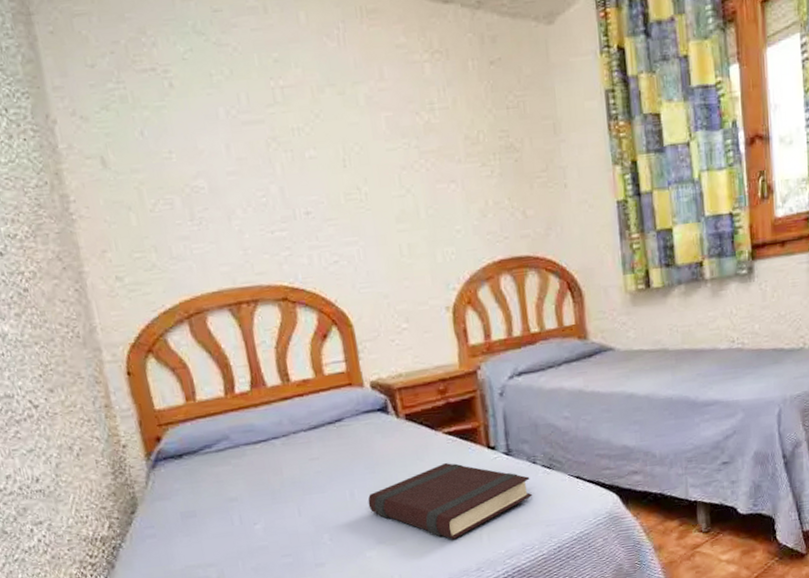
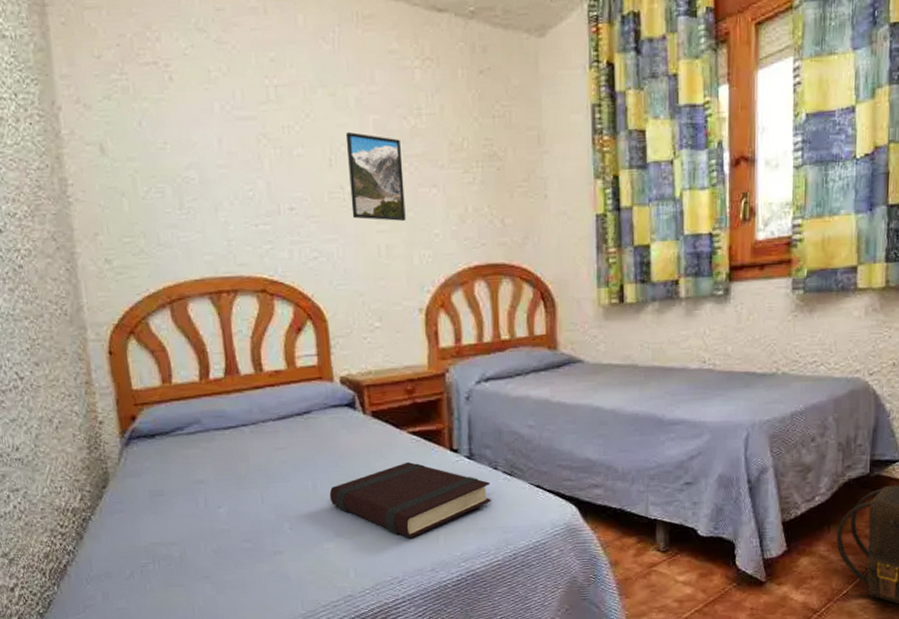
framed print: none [358,130,426,220] -> present [345,131,406,221]

